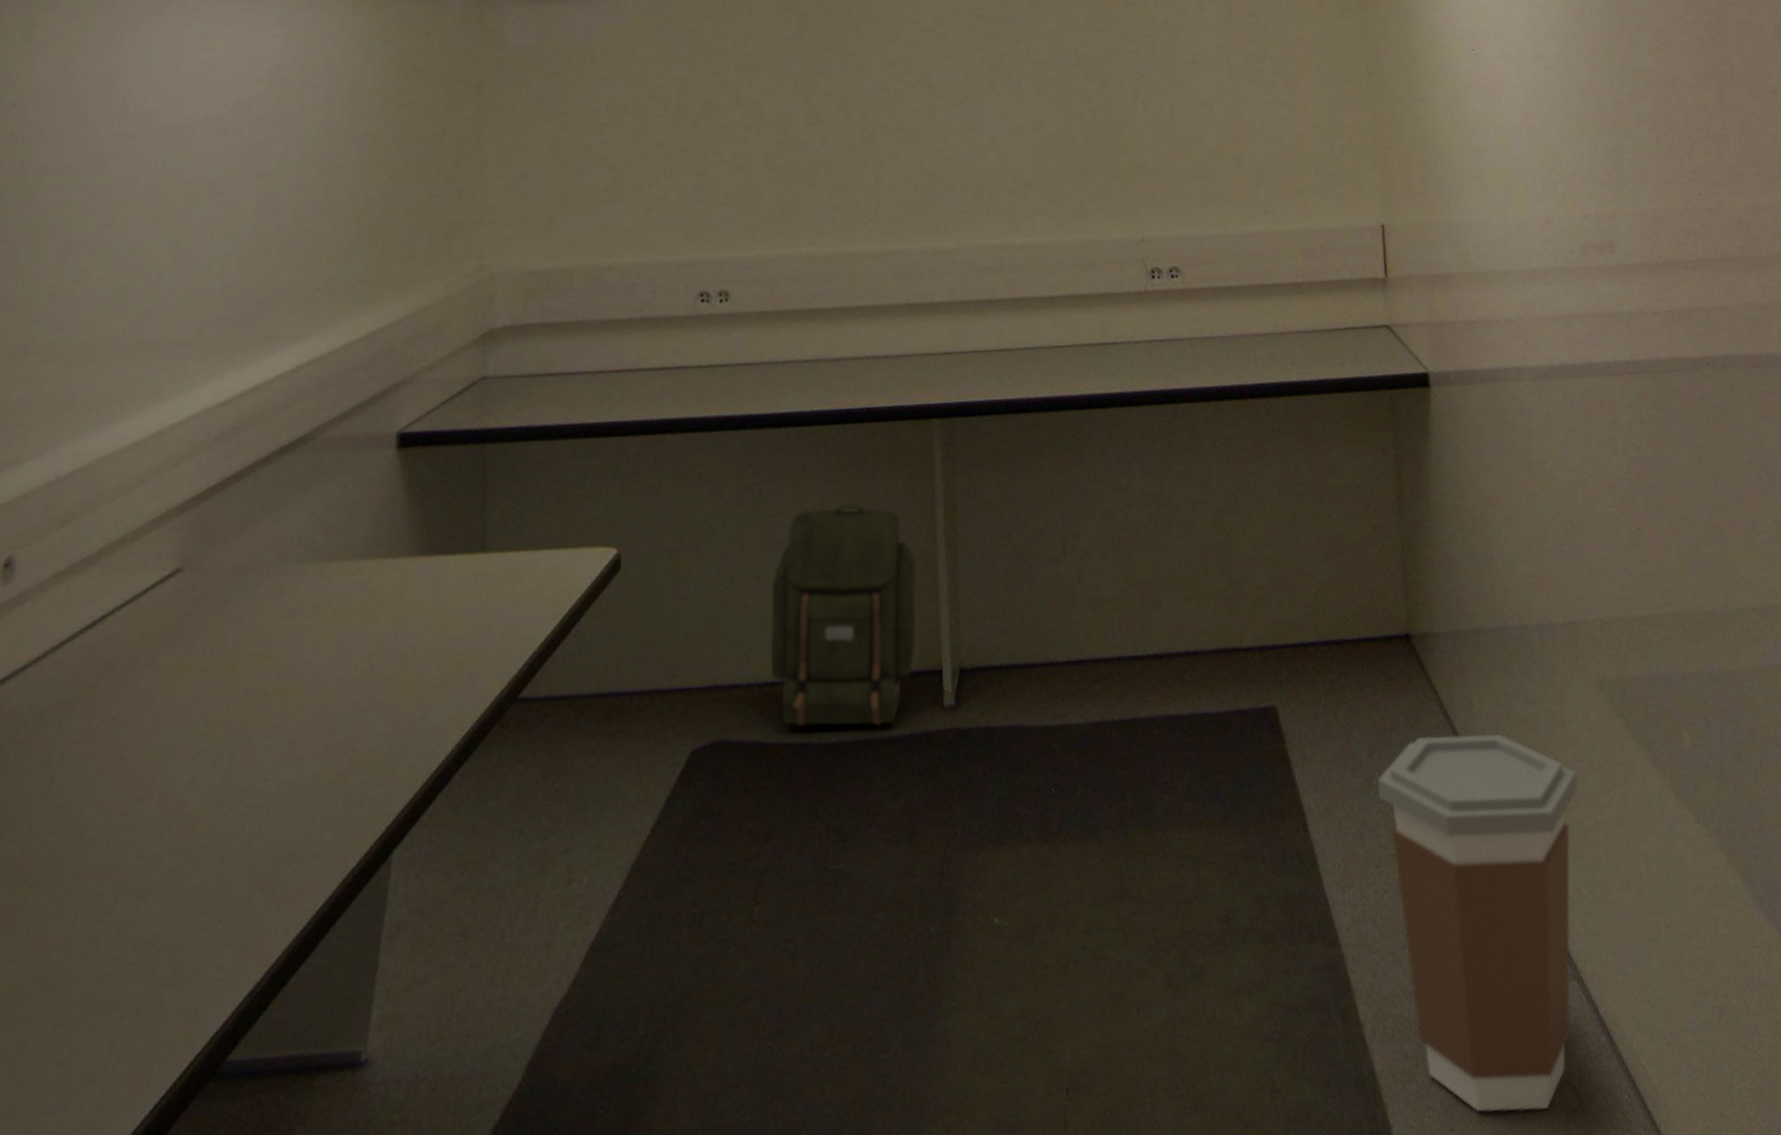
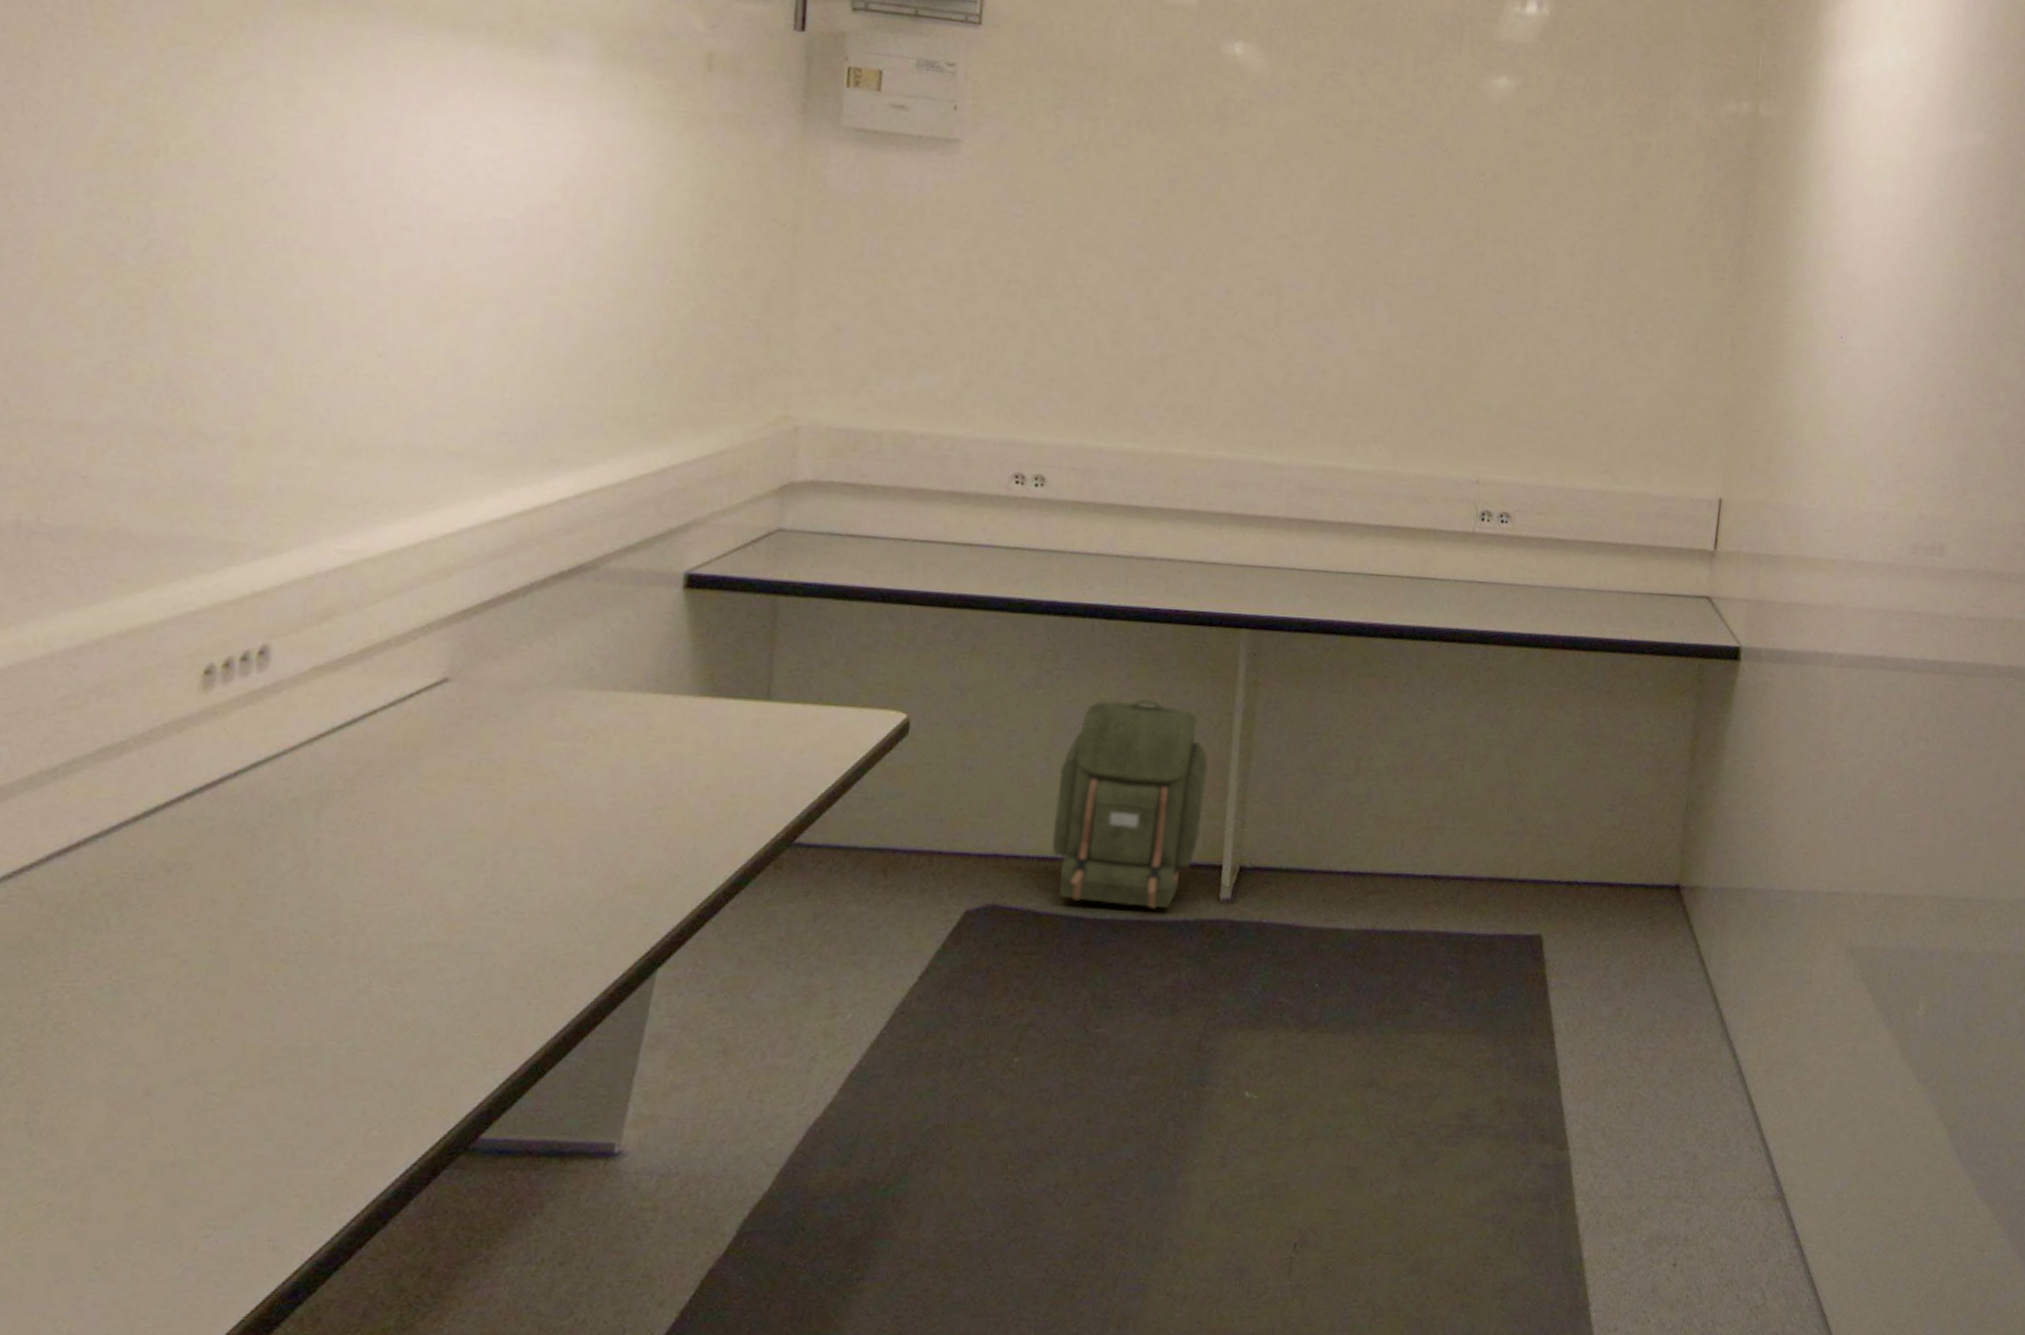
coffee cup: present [1378,734,1578,1113] -> none [1626,977,1814,1304]

